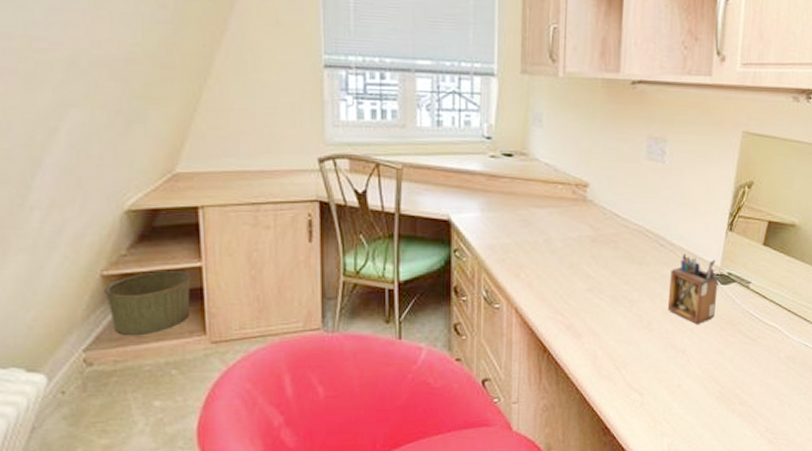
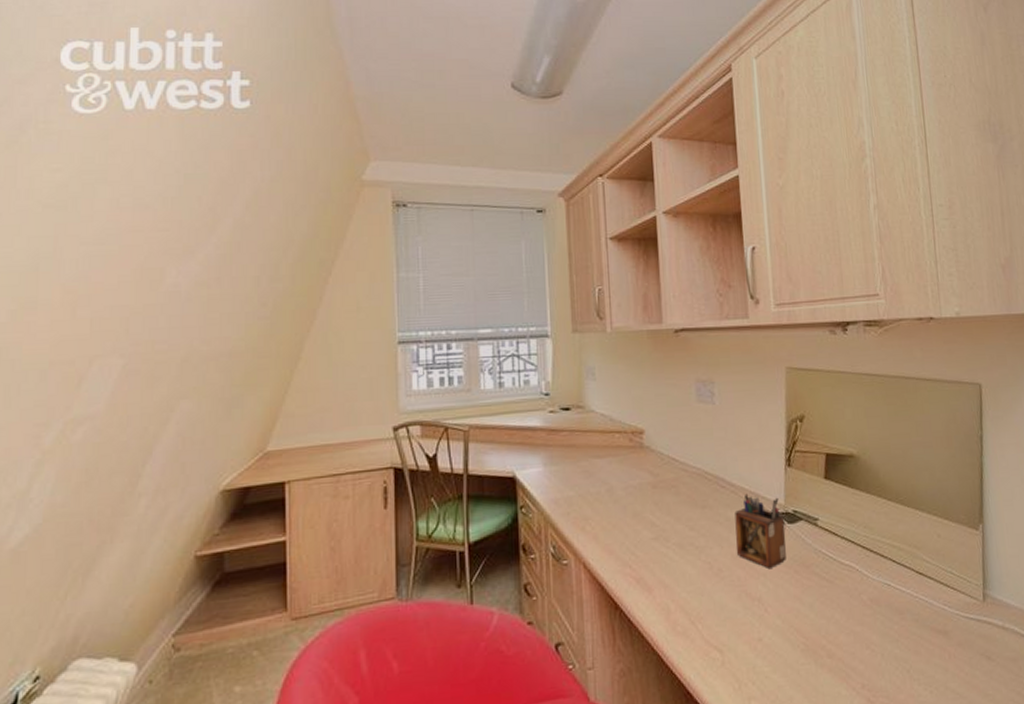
basket: present [106,269,190,335] -> none [198,545,274,617]

